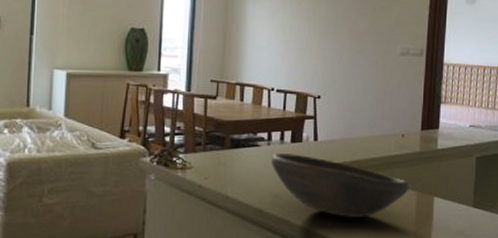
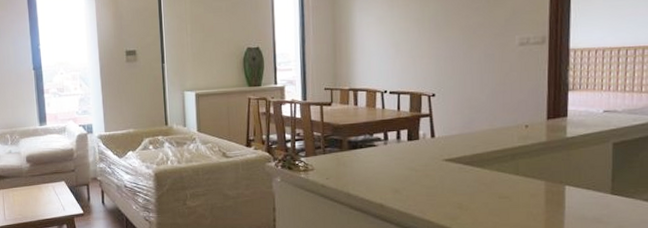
bowl: present [271,153,409,219] -> none [389,151,537,210]

